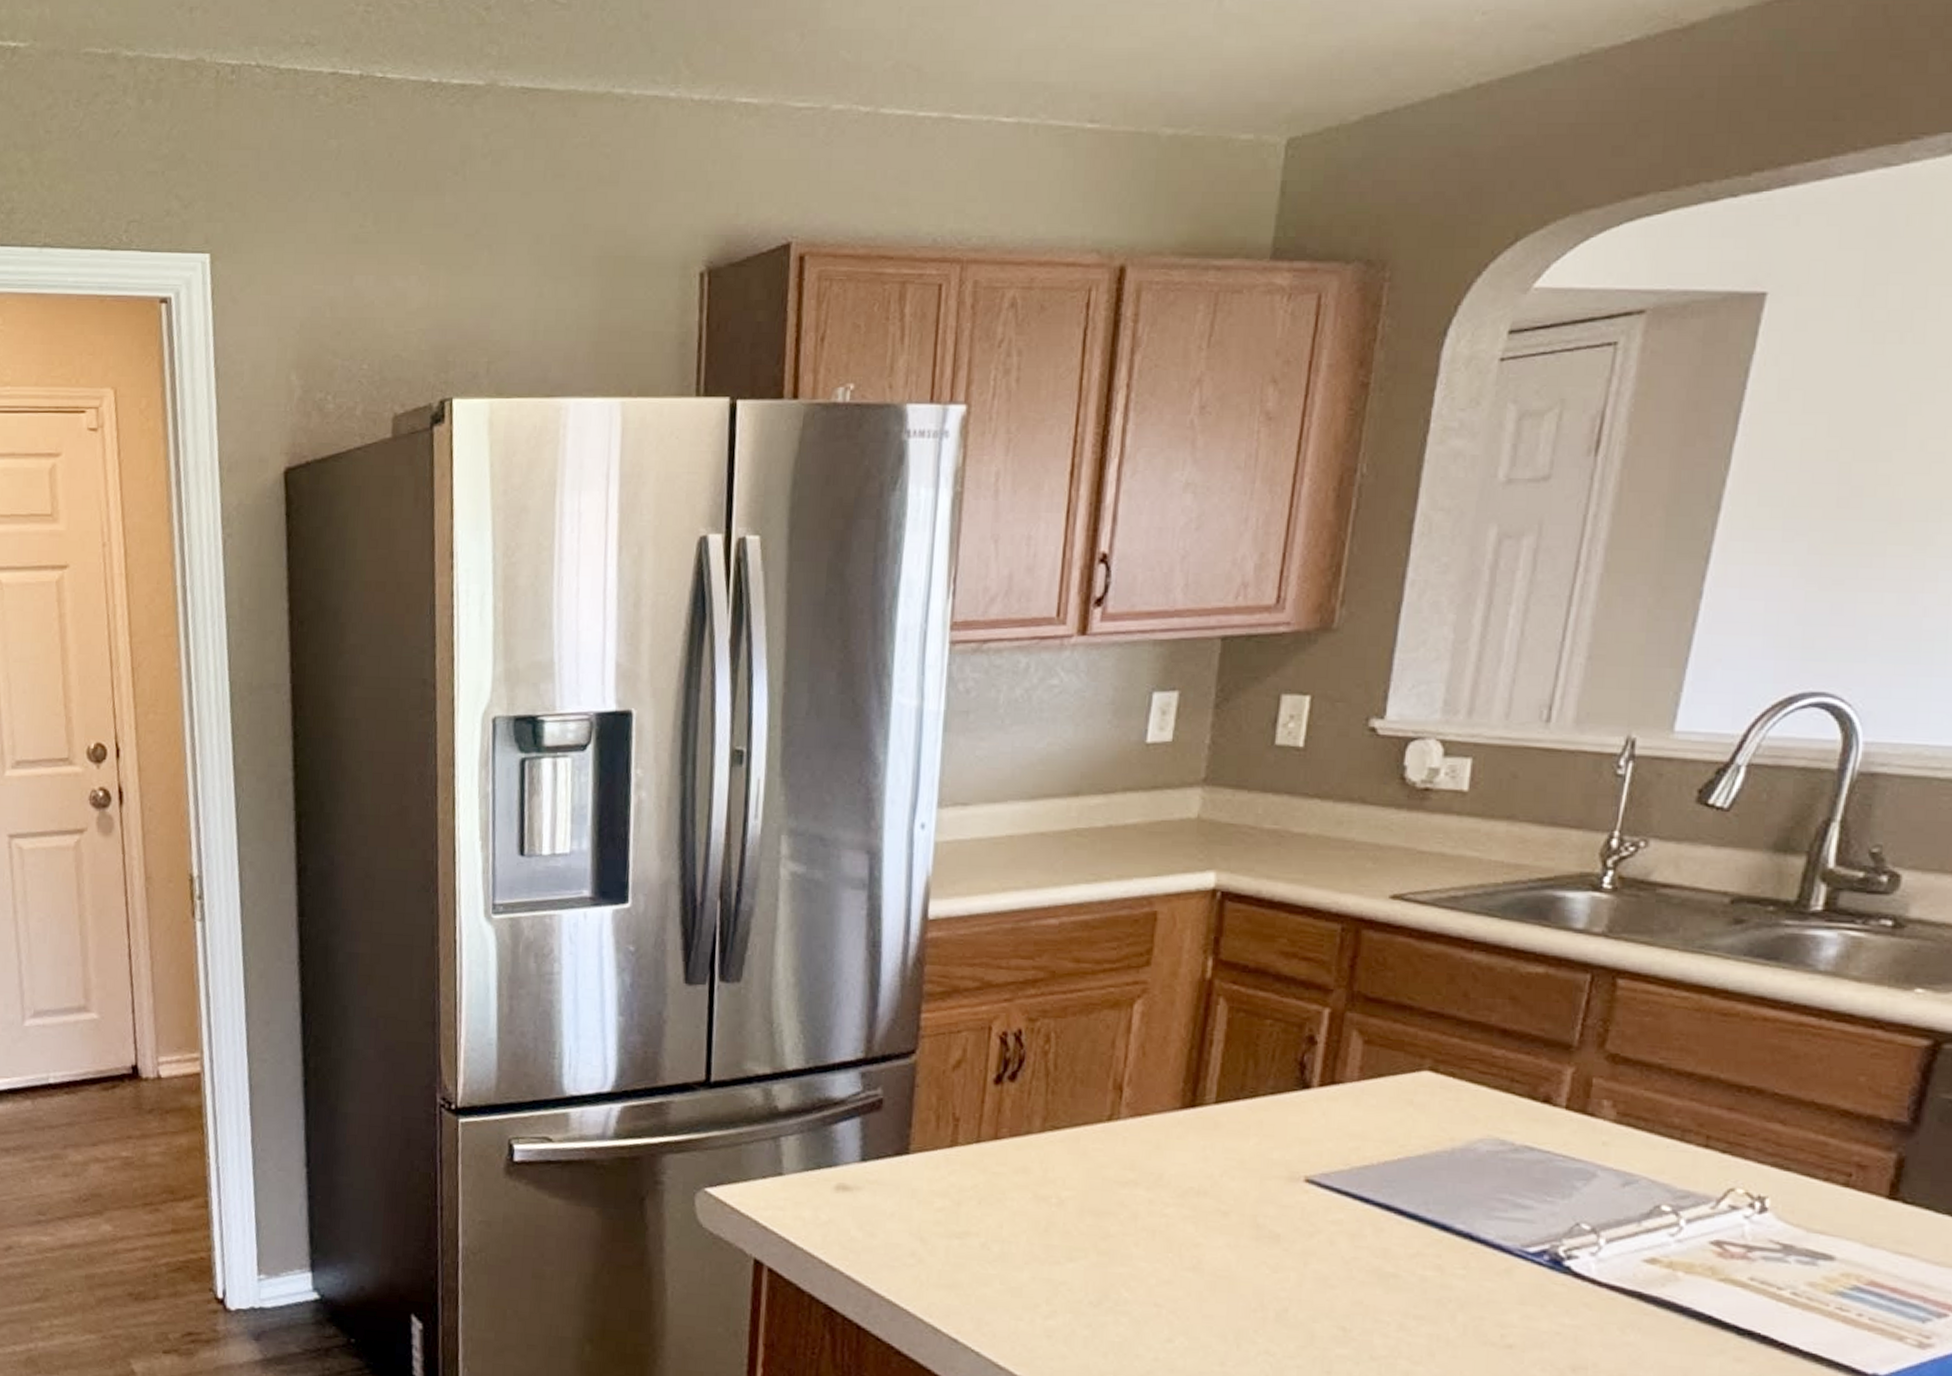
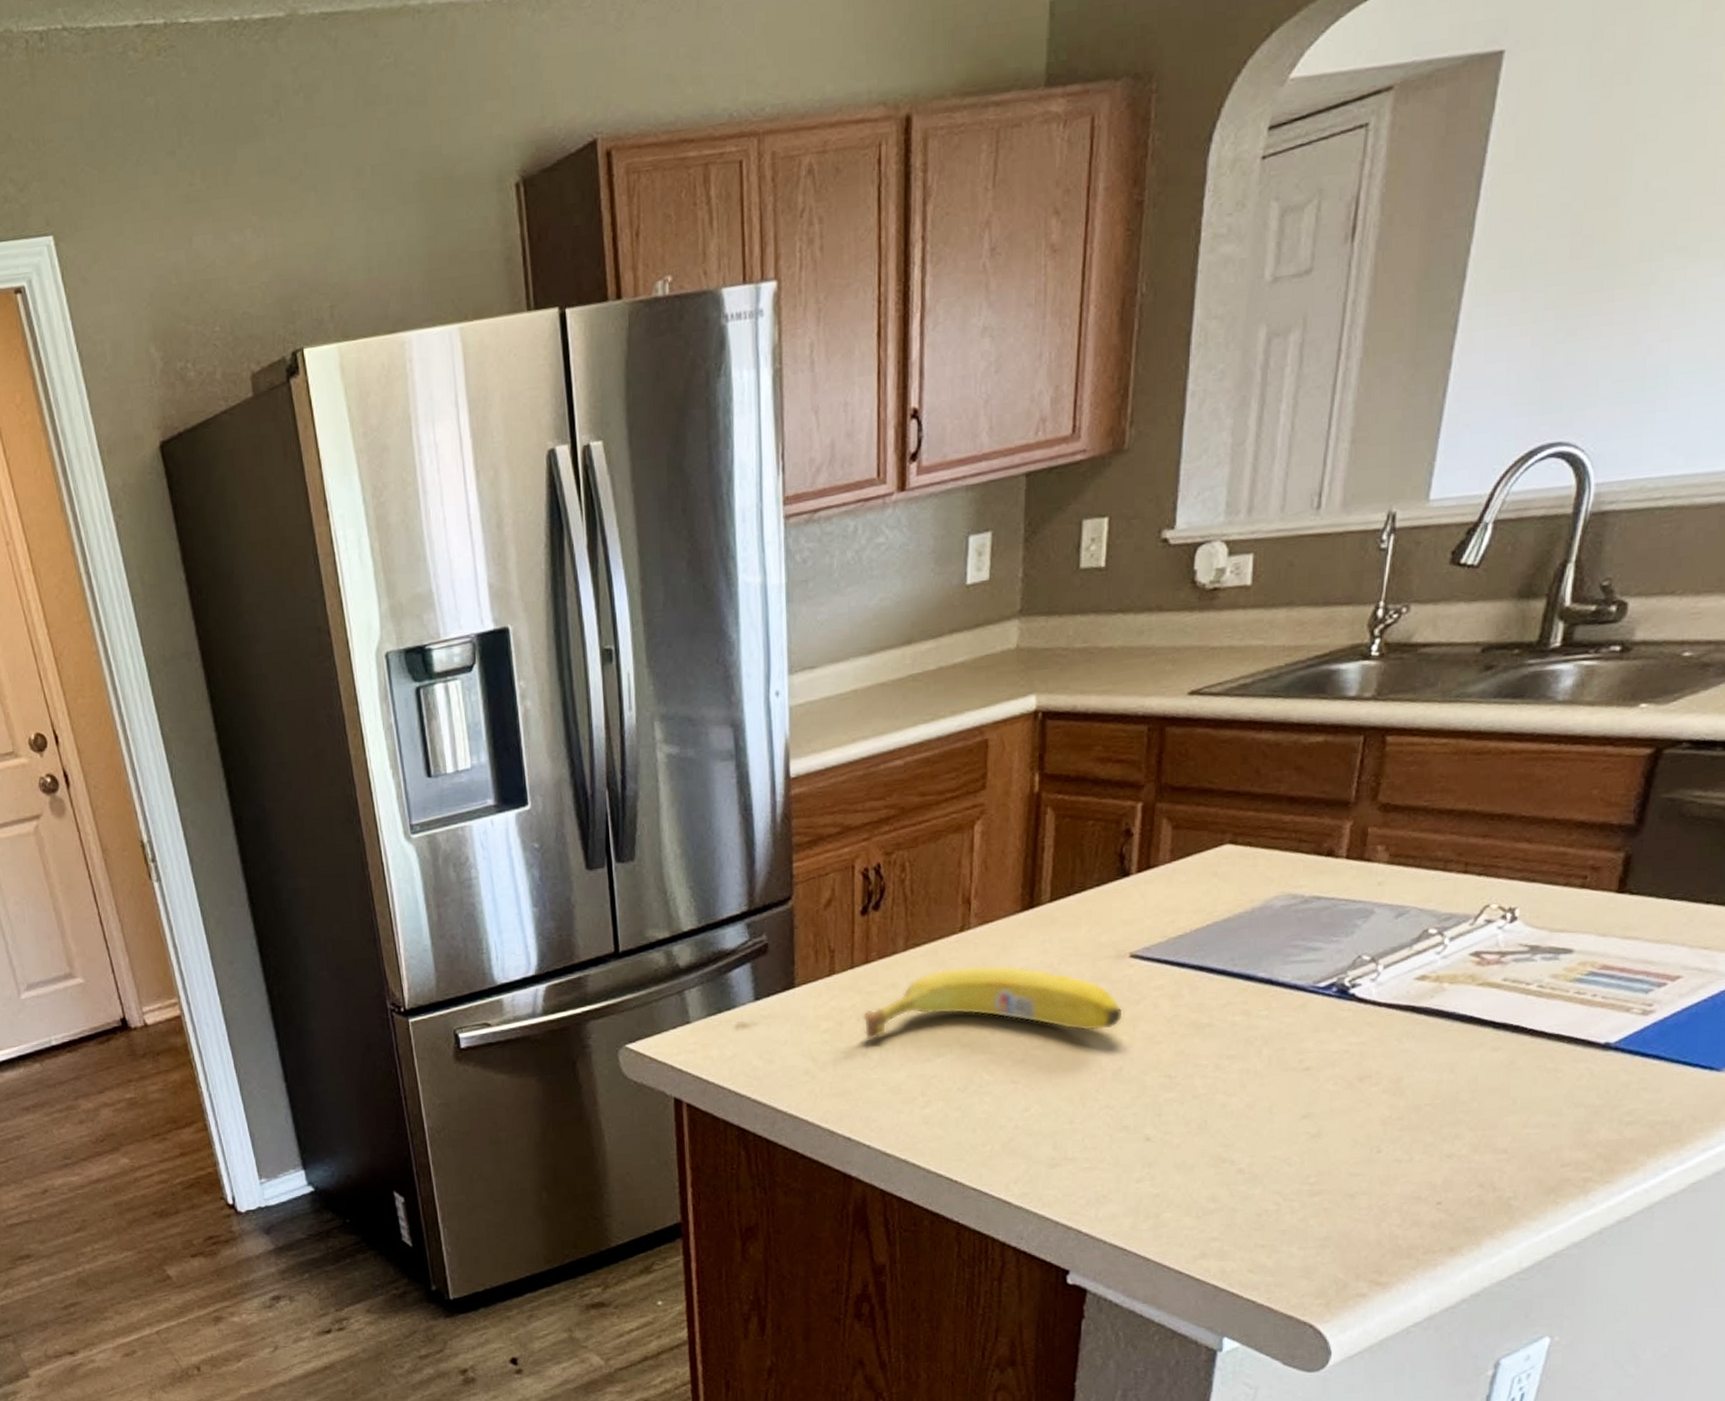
fruit: none [984,1160,1293,1262] -> present [862,965,1123,1039]

